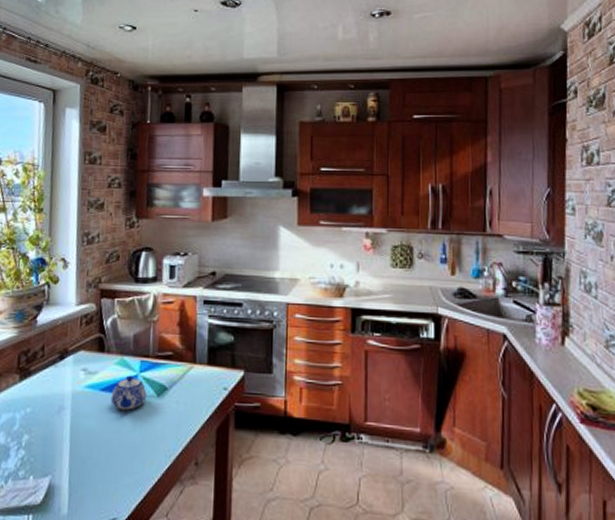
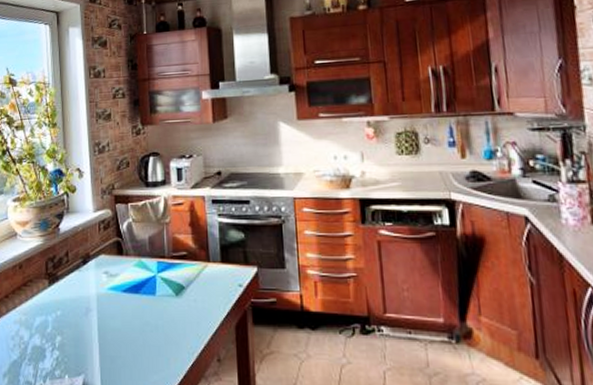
teapot: present [111,375,147,410] -> none [132,276,166,310]

